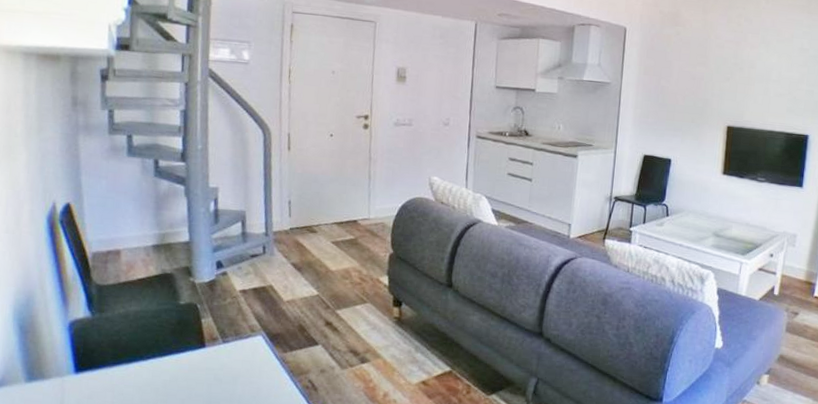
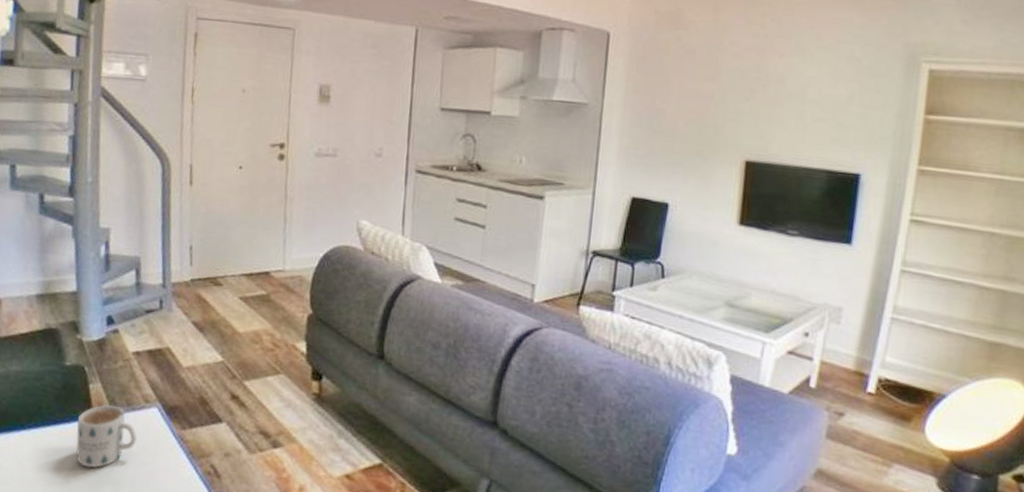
mug: none [190,335,244,390] -> present [75,405,137,469]

